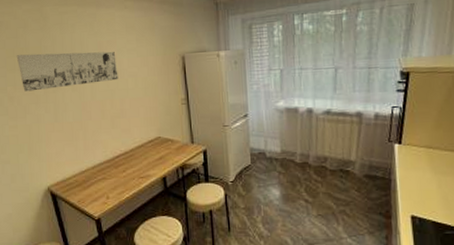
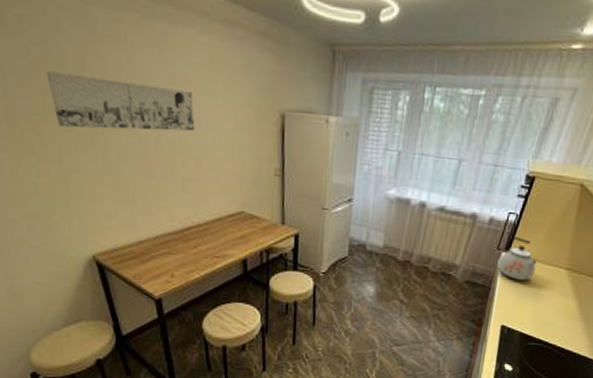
kettle: none [392,127,433,169] -> present [497,236,538,280]

